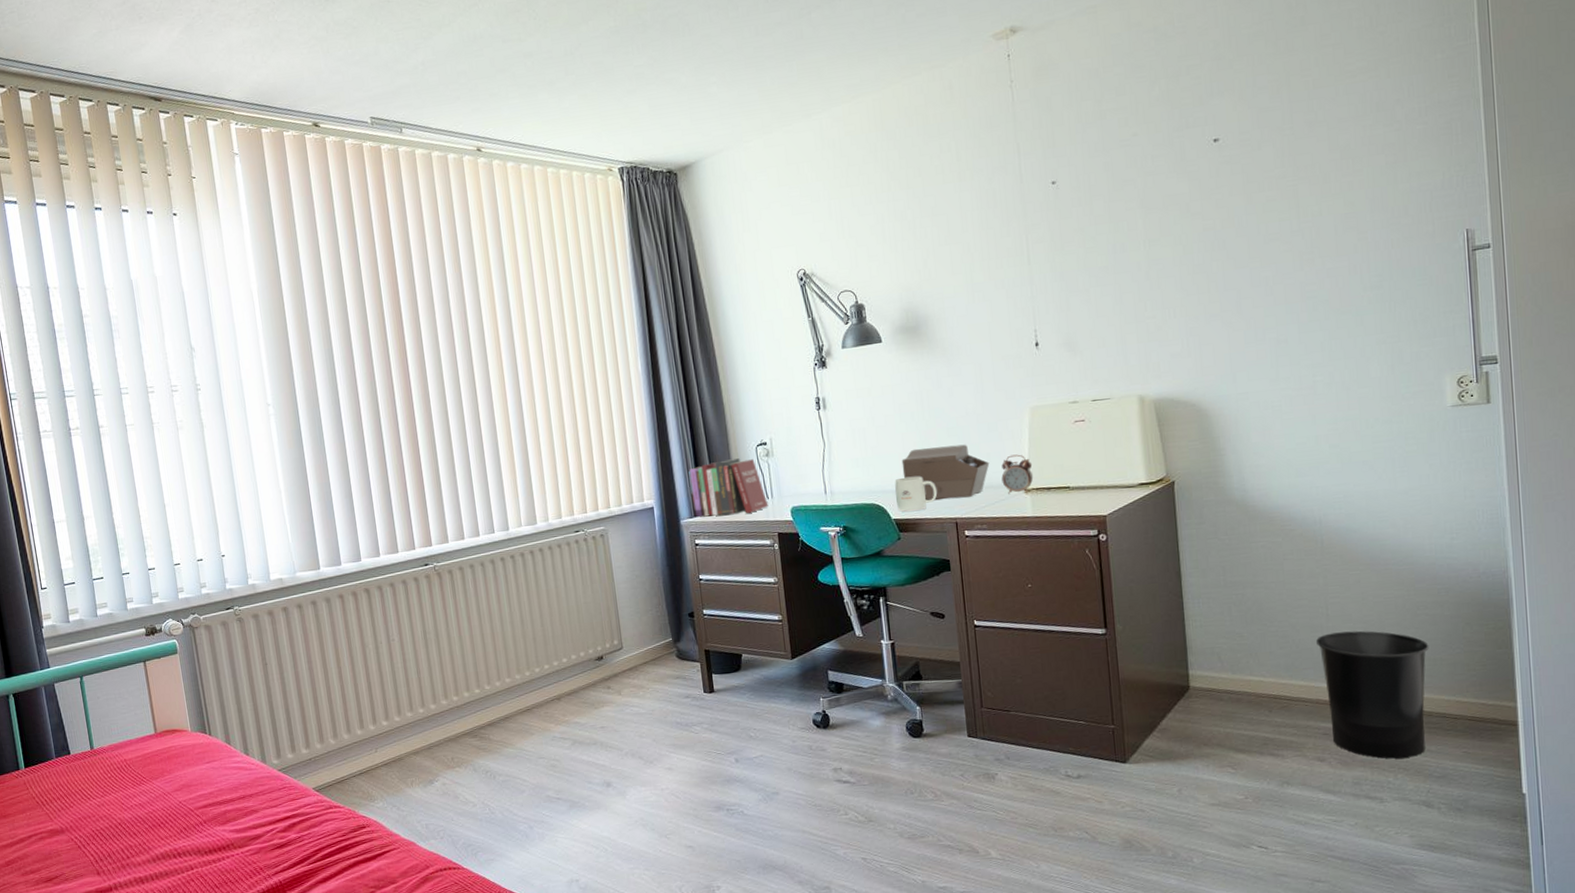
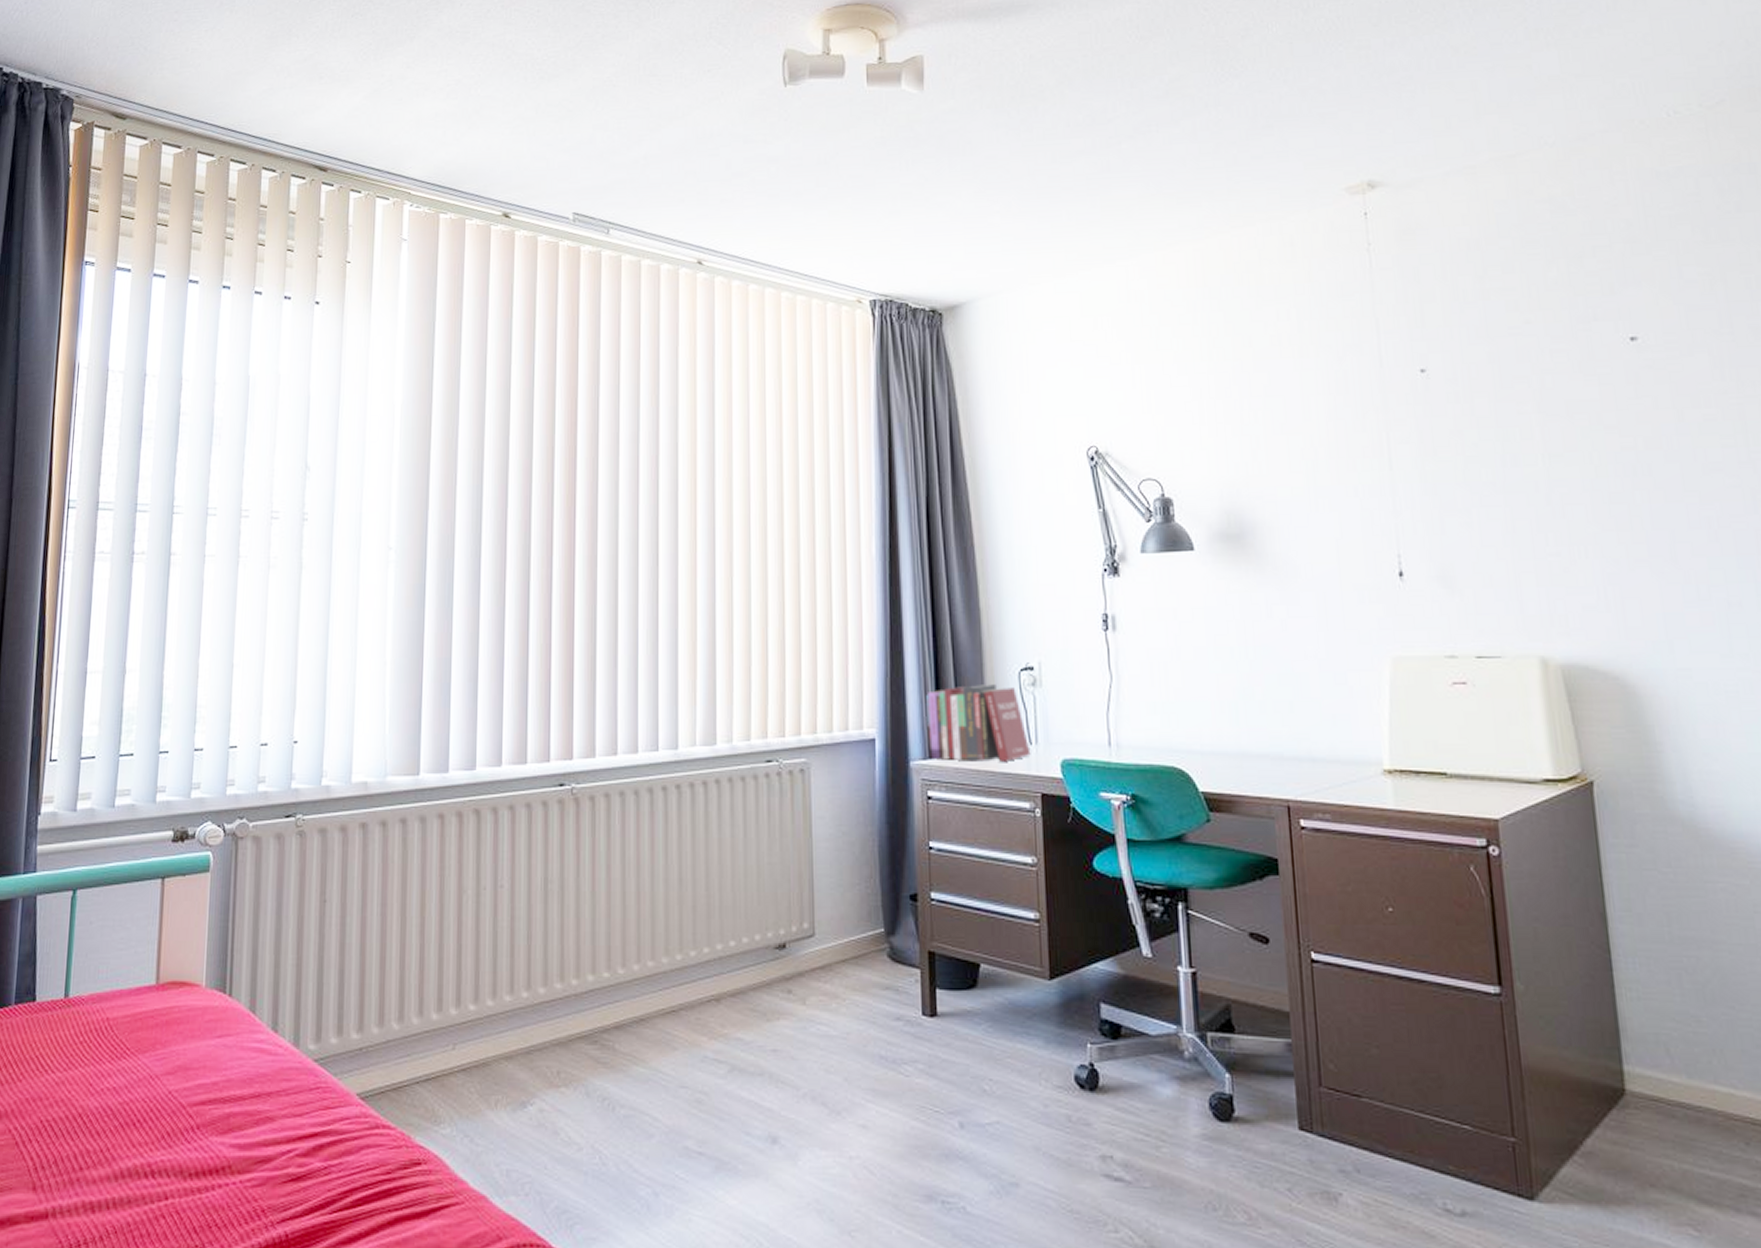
mug: present [894,476,938,513] -> none [1204,735,1263,785]
sewing box: present [901,444,990,501] -> none [1215,697,1336,774]
alarm clock: present [1001,454,1034,495] -> none [1351,720,1397,777]

